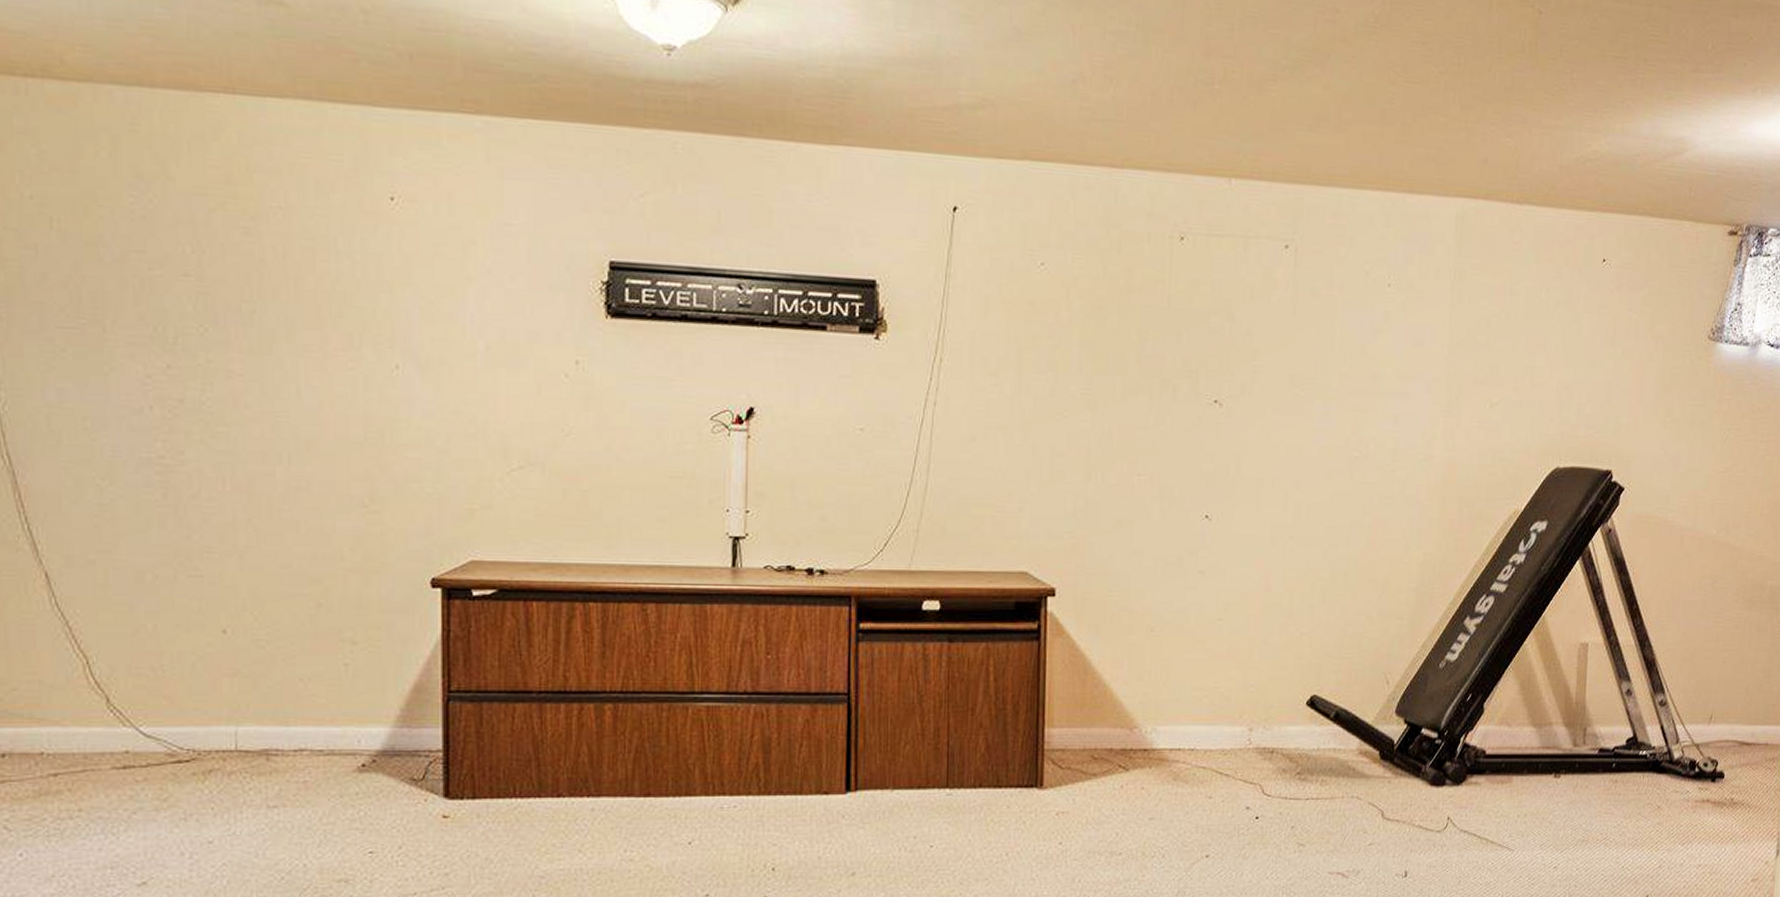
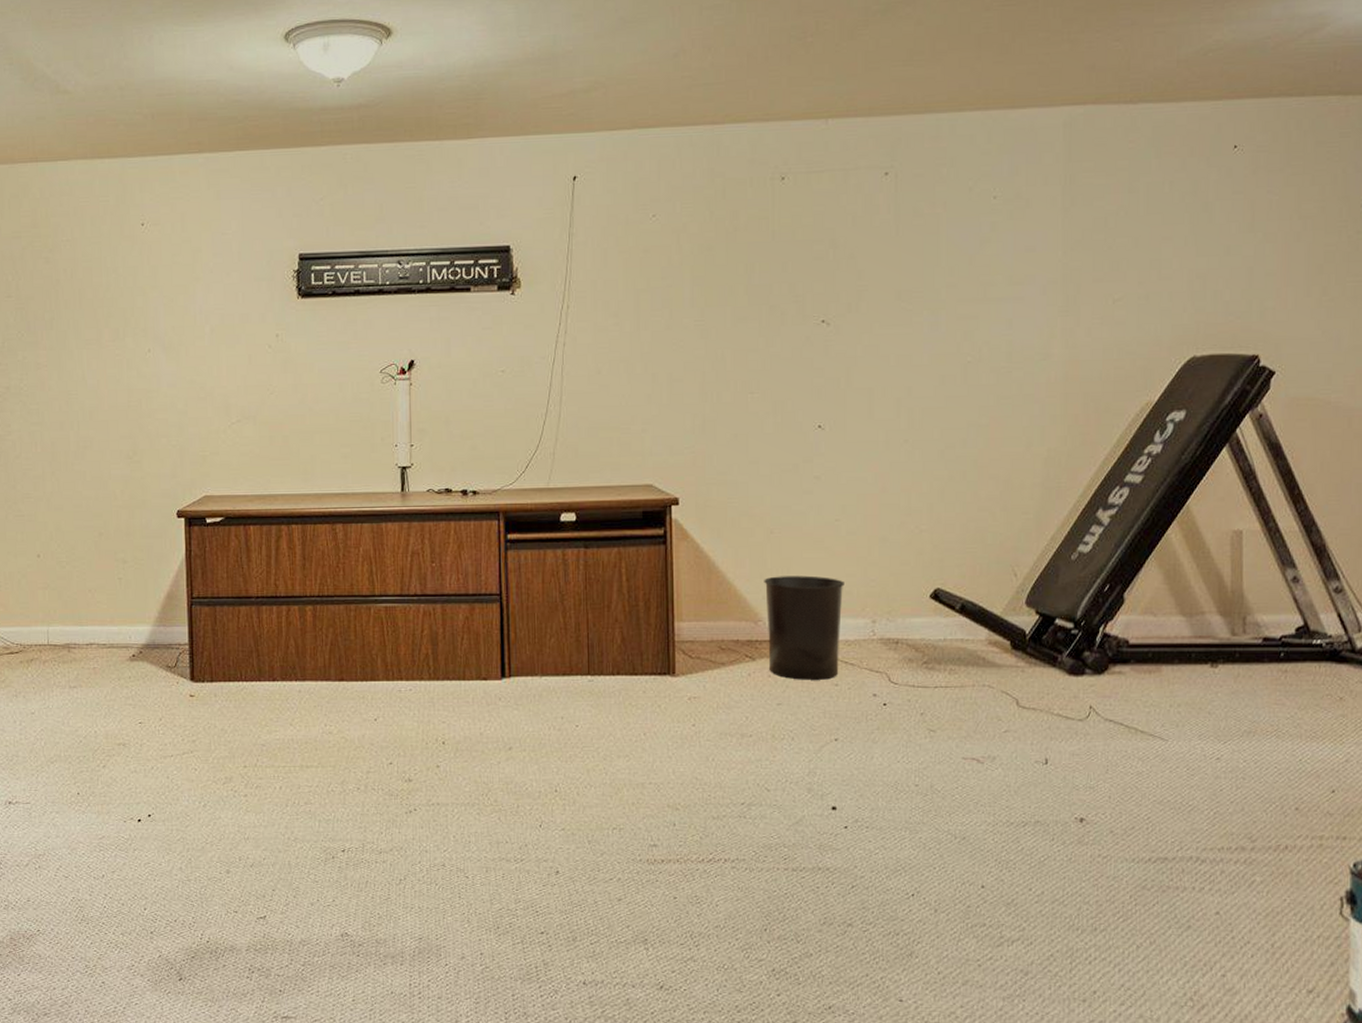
waste bin: none [1142,679,1224,792] -> present [764,575,844,680]

